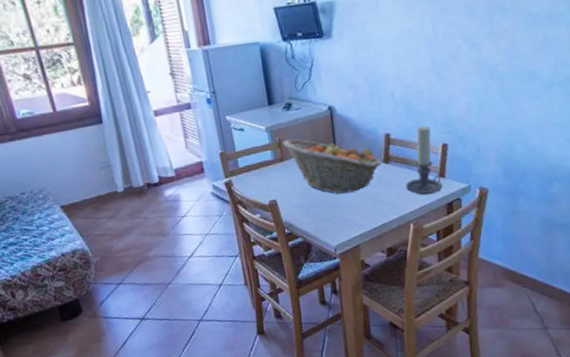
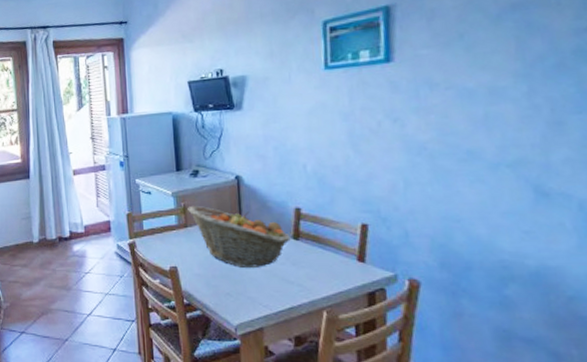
candle holder: present [405,125,443,196] -> none [317,202,363,281]

